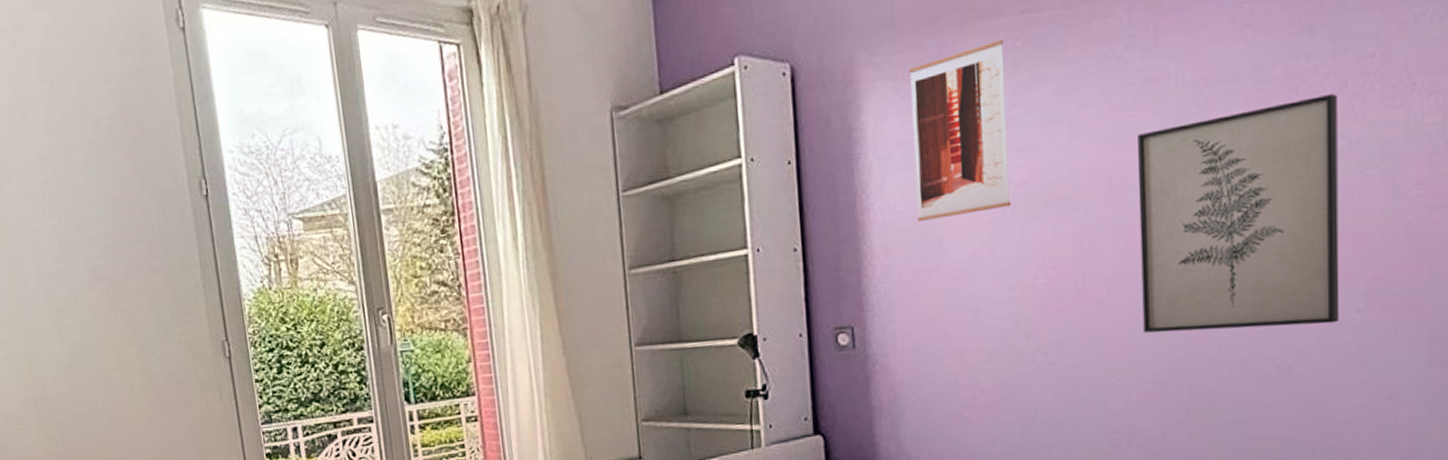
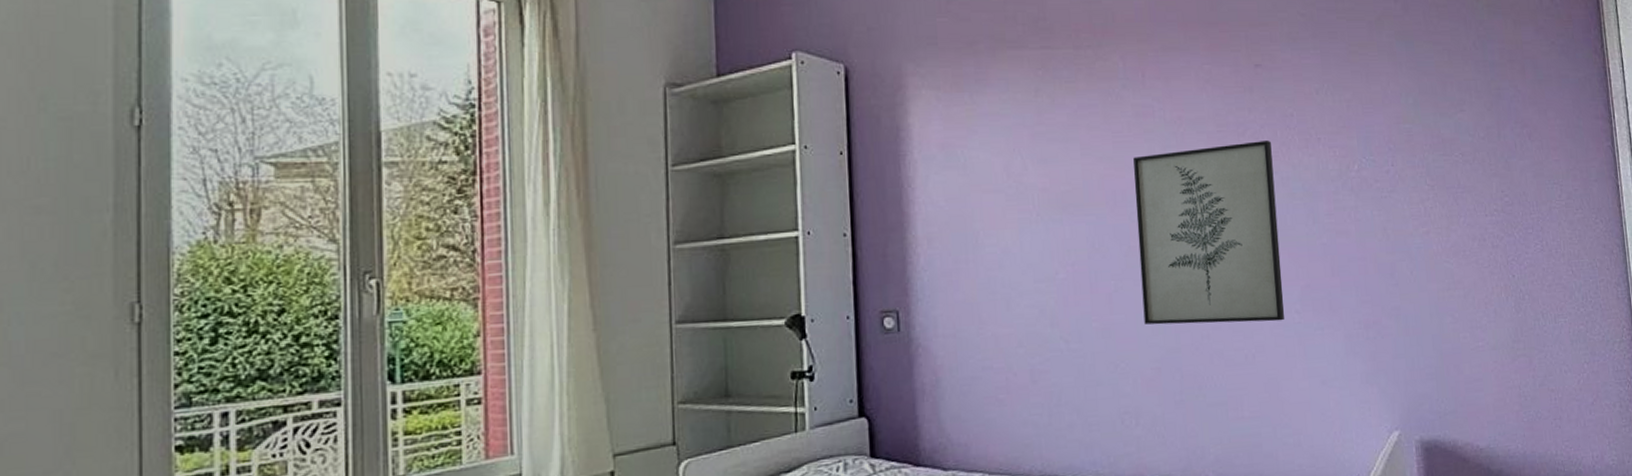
wall art: present [908,39,1012,221] -> none [949,67,1037,216]

